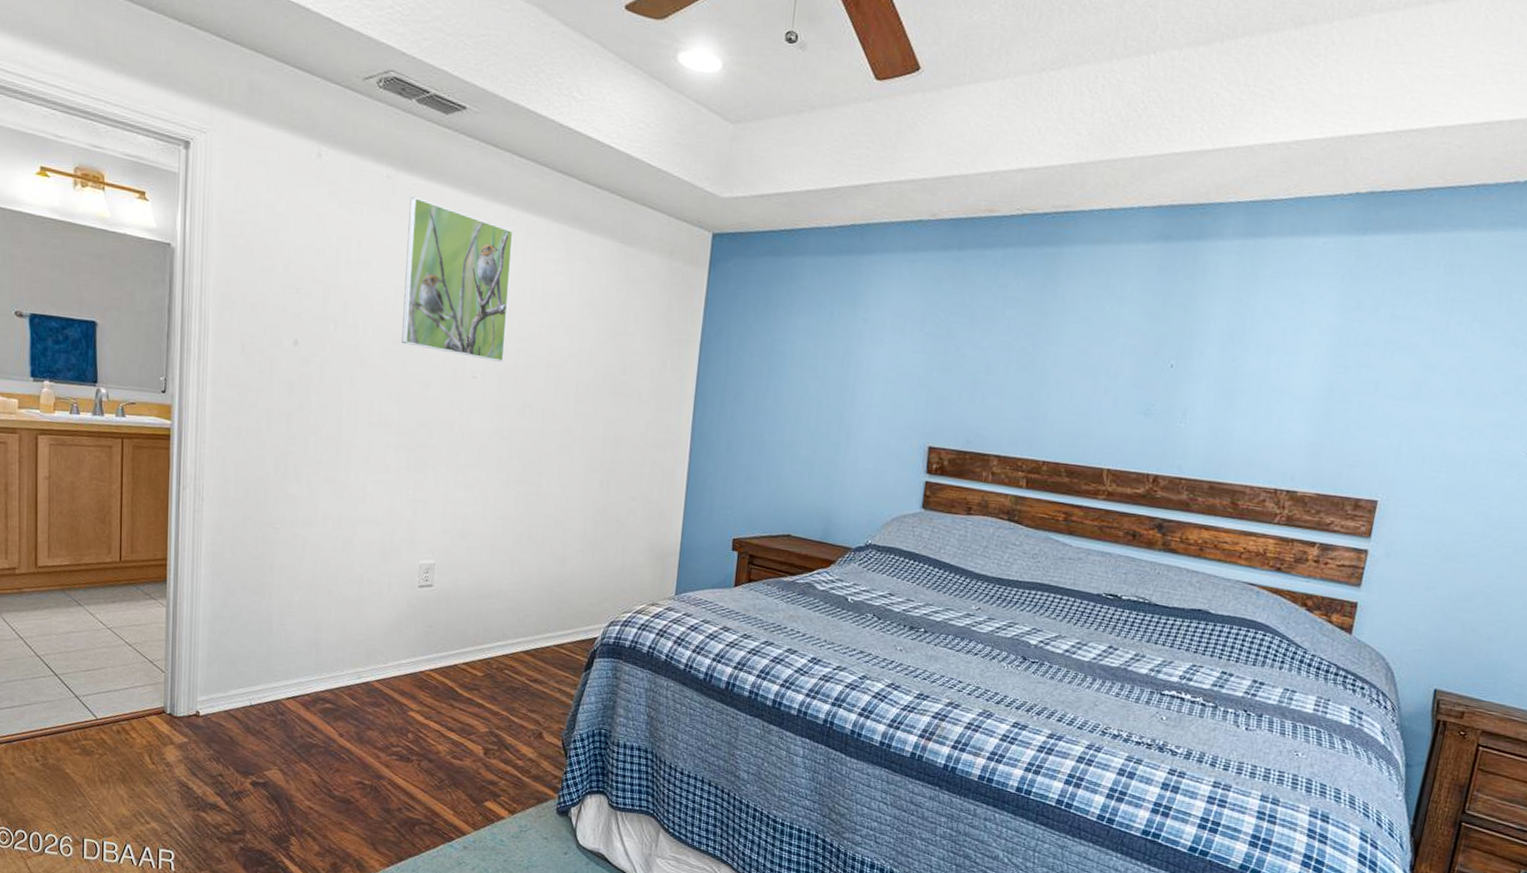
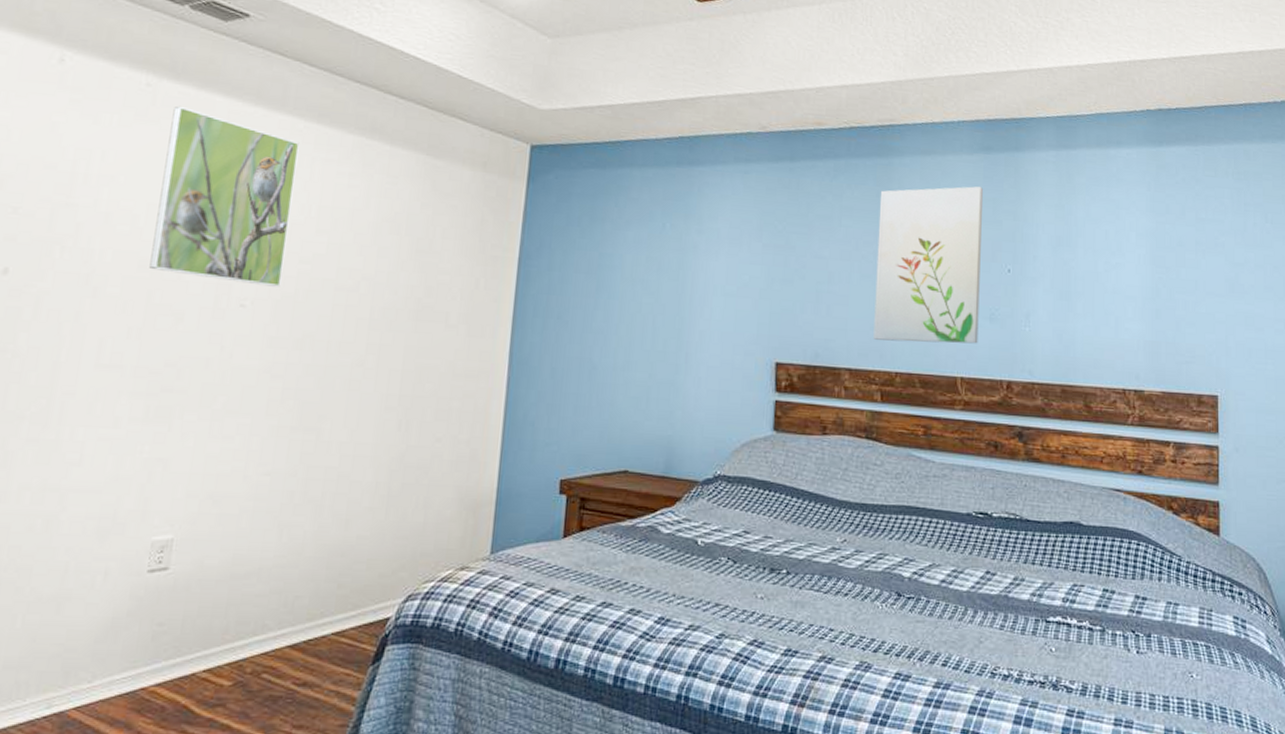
wall art: none [1024,277,1156,438] -> present [873,186,984,344]

